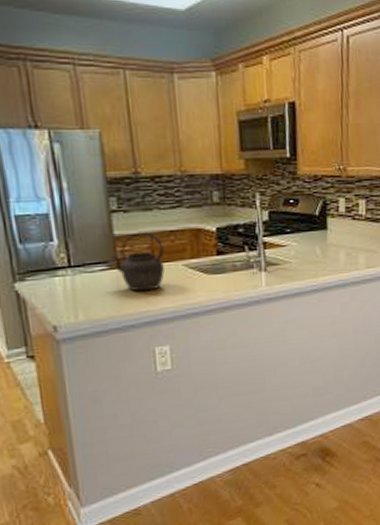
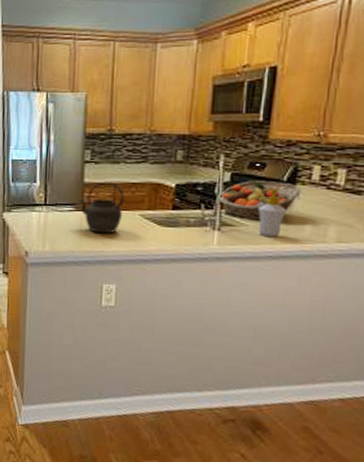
fruit basket: none [260,216,333,257] -> present [219,181,302,221]
soap bottle: none [298,222,323,272] -> present [258,187,287,238]

